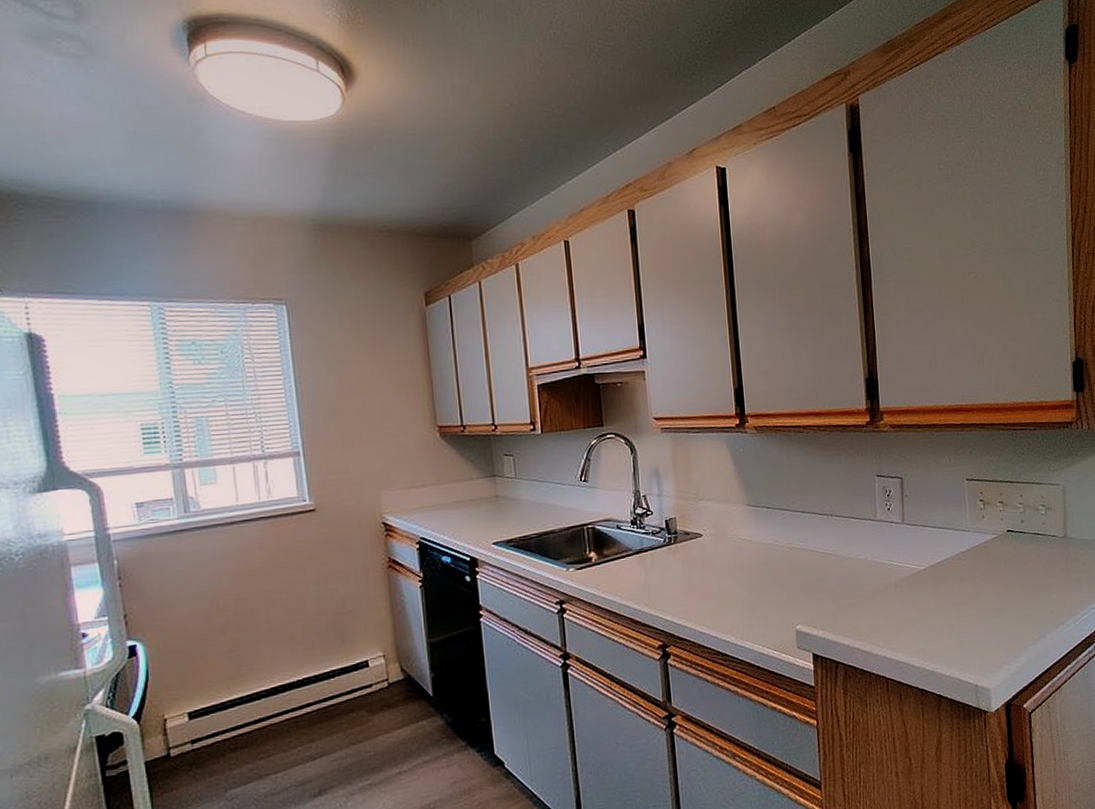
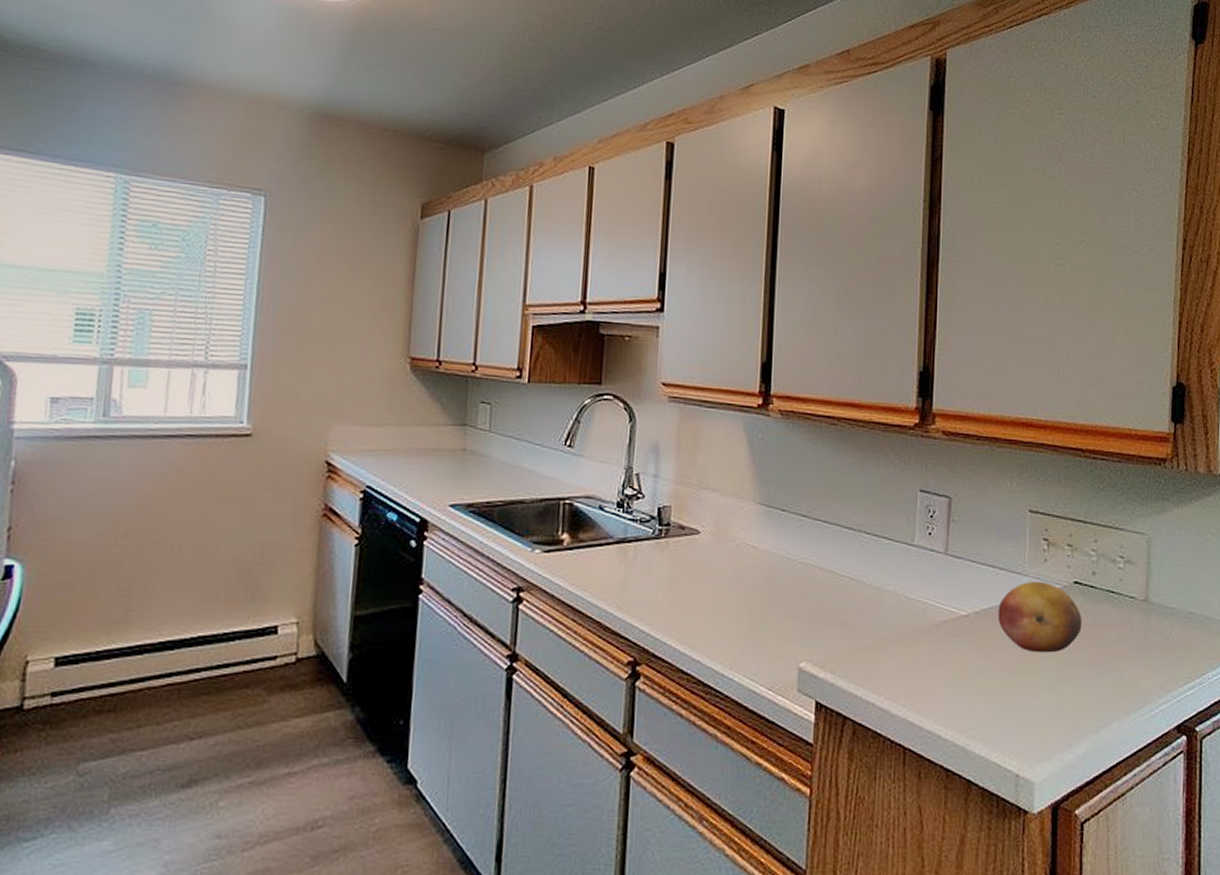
fruit: none [949,534,1016,591] -> present [998,581,1082,653]

